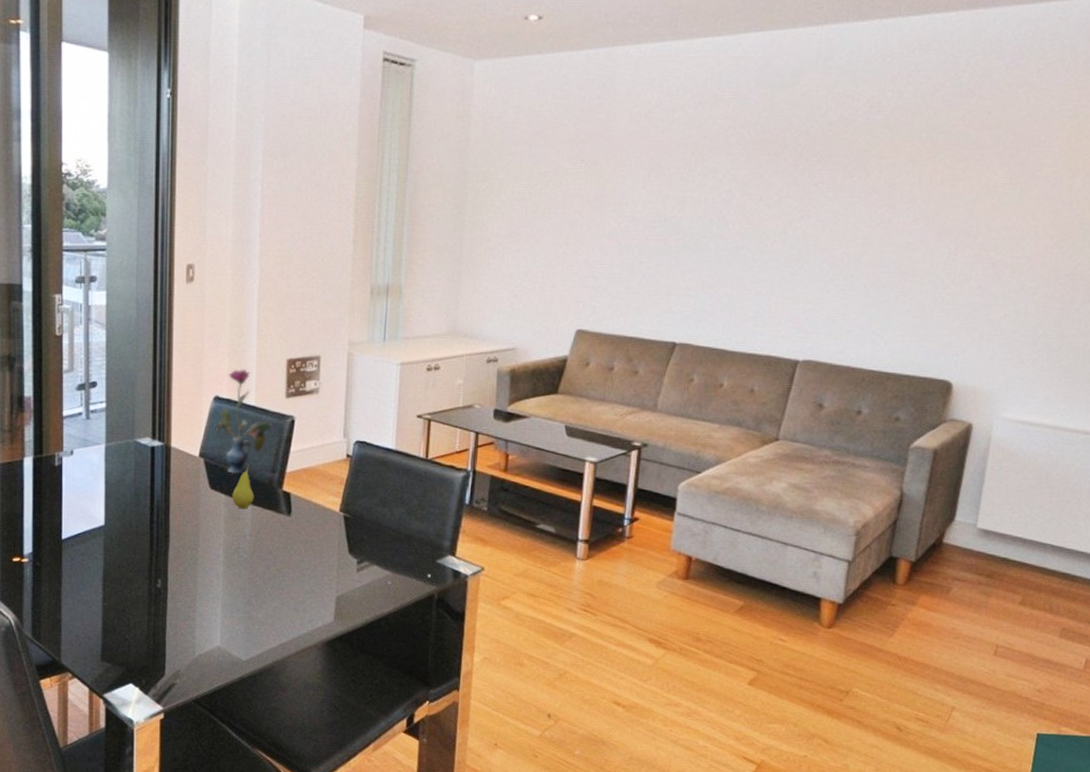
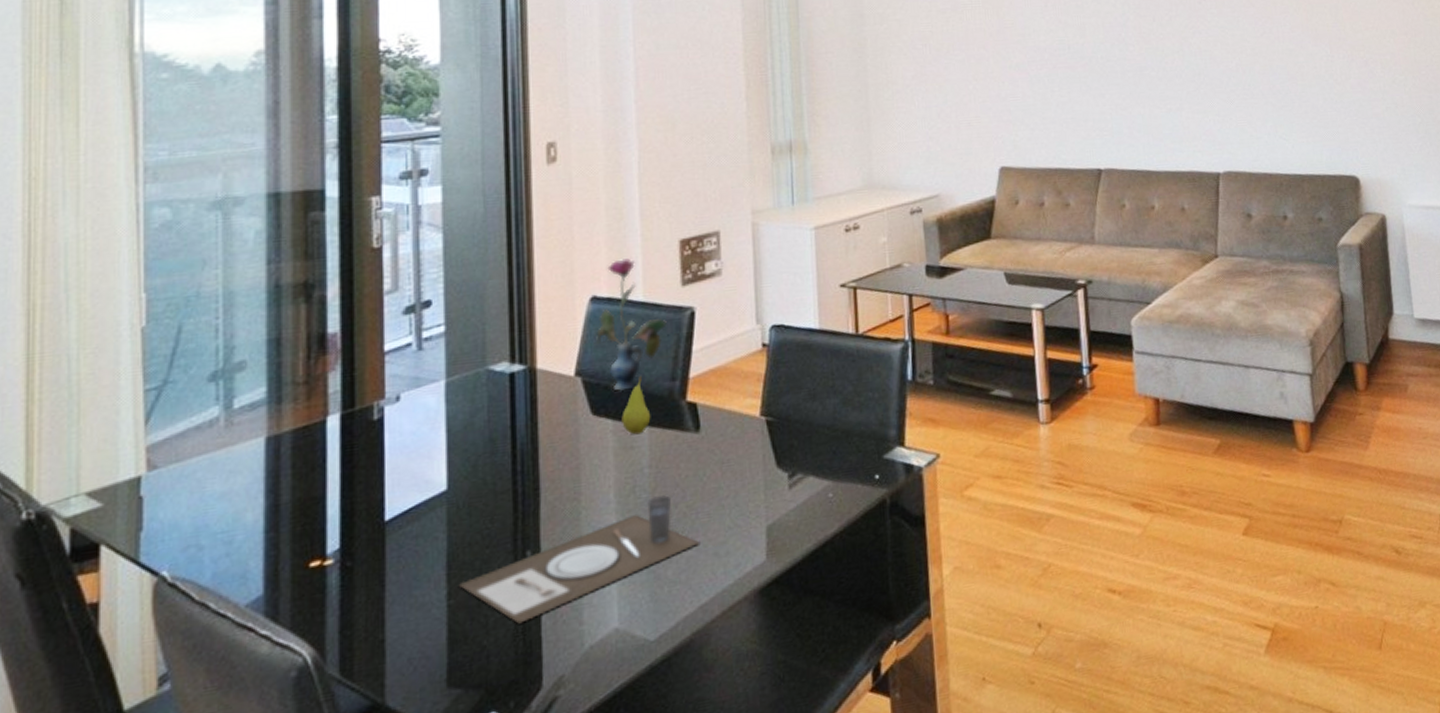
place setting: none [110,558,285,629] -> present [458,495,700,624]

